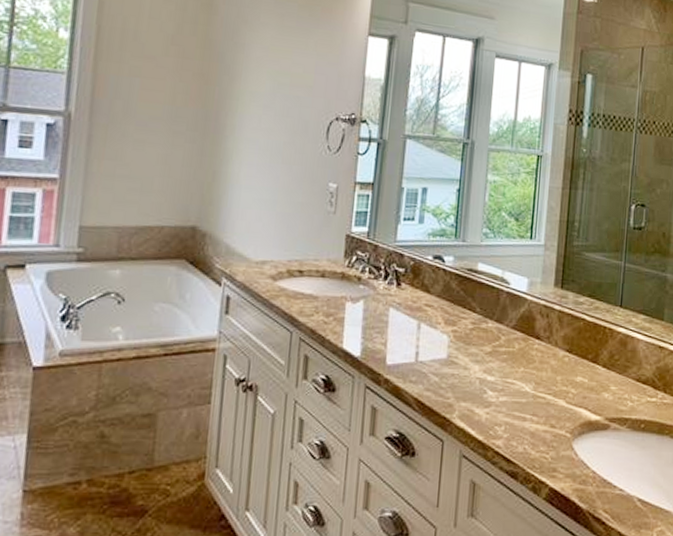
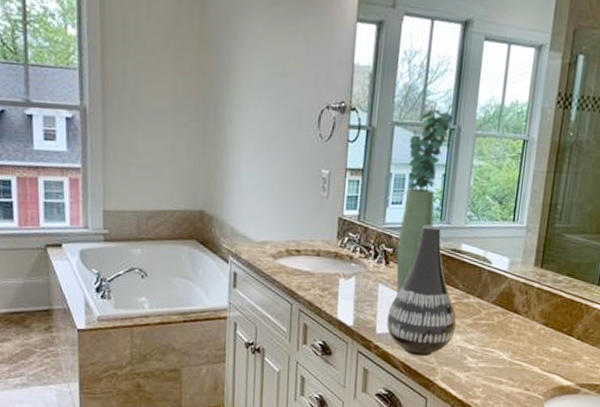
vase: none [398,243,475,391] -> present [387,225,457,357]
vase: none [408,115,467,320] -> present [396,101,453,295]

